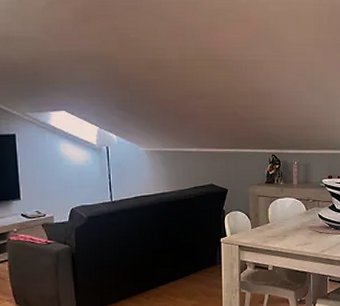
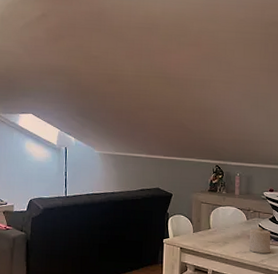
candle: none [309,216,331,244] -> present [248,227,271,254]

